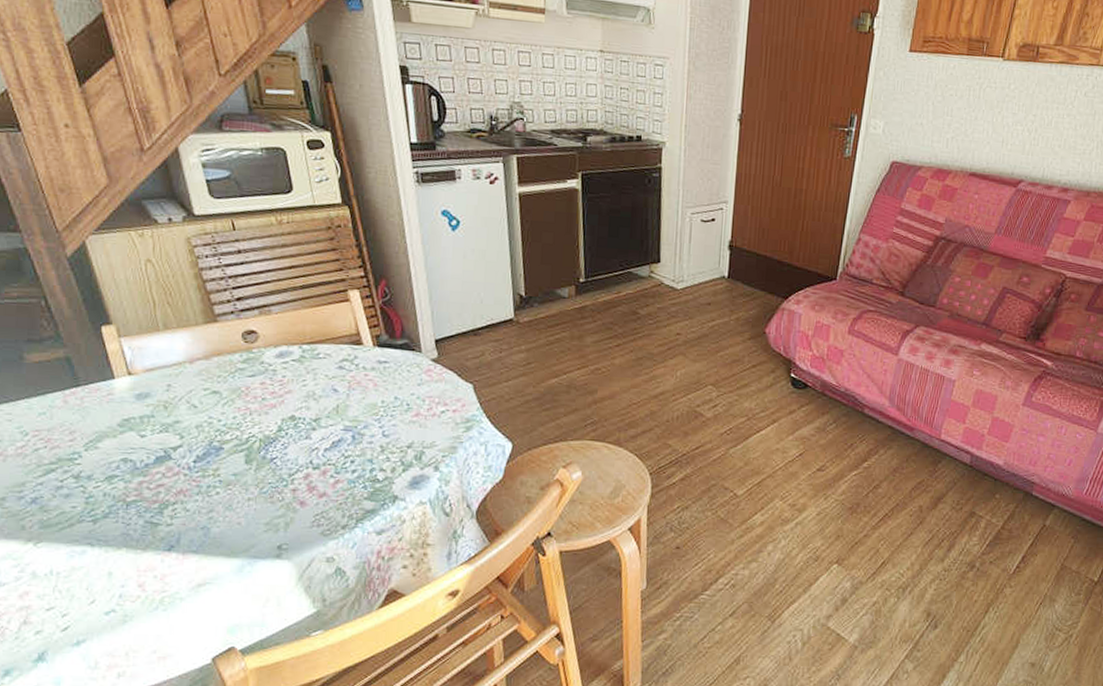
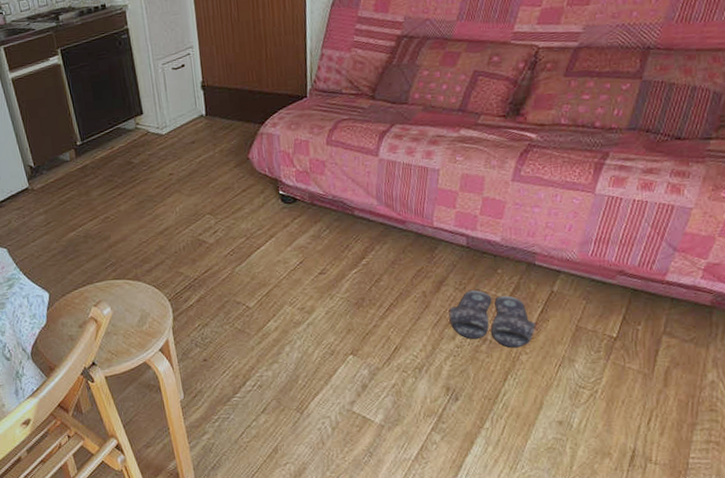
slippers: none [941,512,1024,579] -> present [449,290,536,348]

